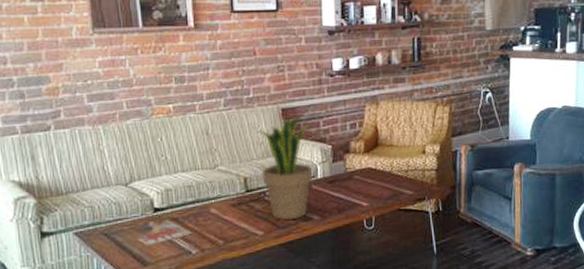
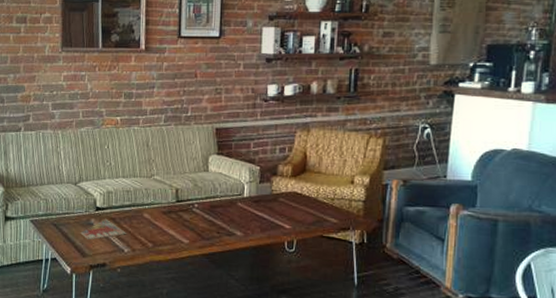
potted plant: present [256,116,314,220] -> none [191,136,245,233]

